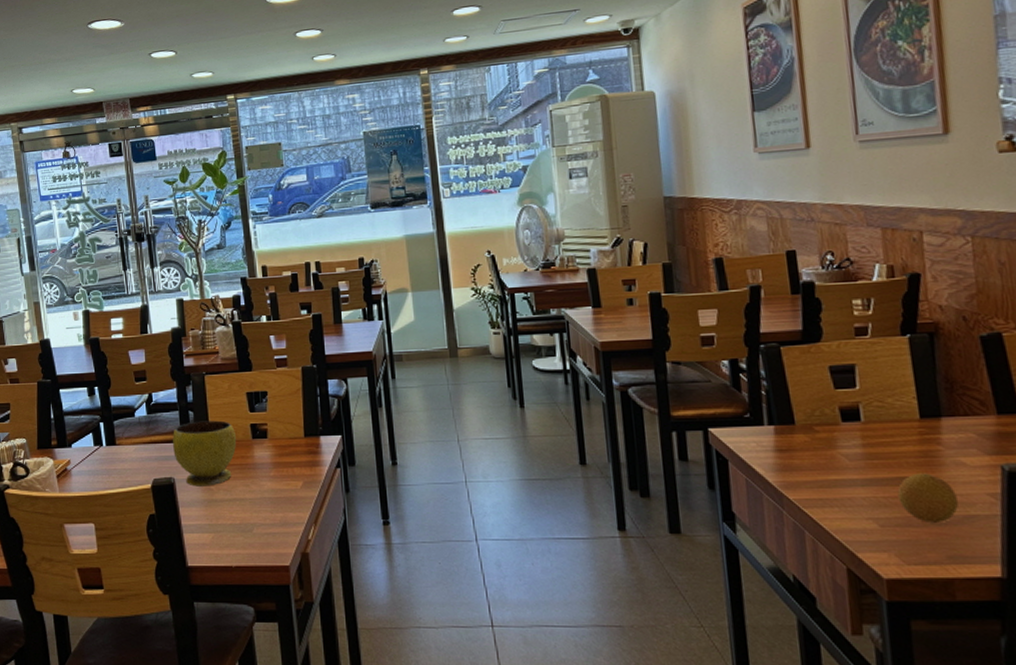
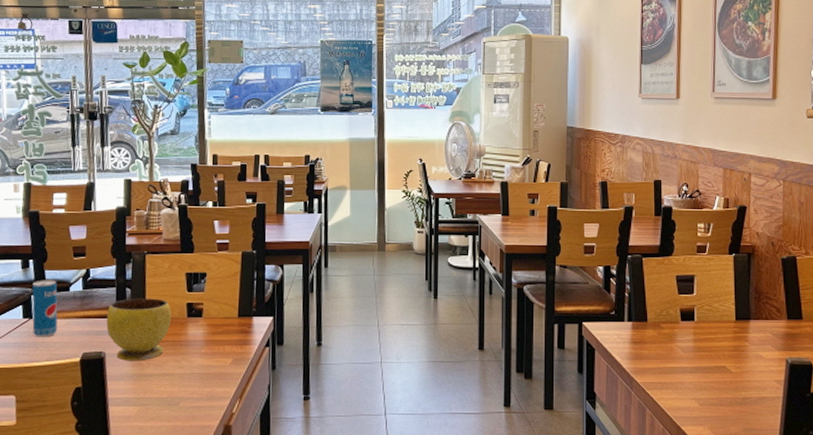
beverage can: none [99,406,128,465] -> present [32,280,58,338]
fruit: present [897,473,959,523] -> none [714,363,756,403]

